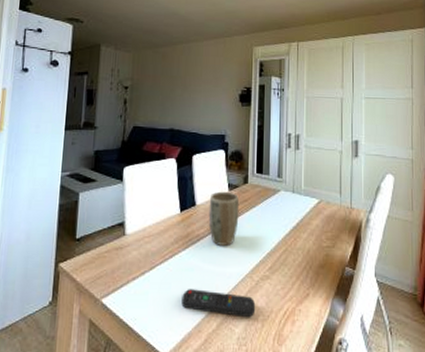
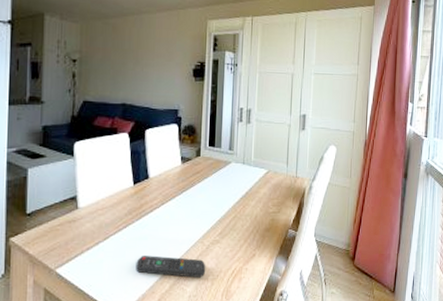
plant pot: present [208,191,240,246] -> none [161,164,192,215]

